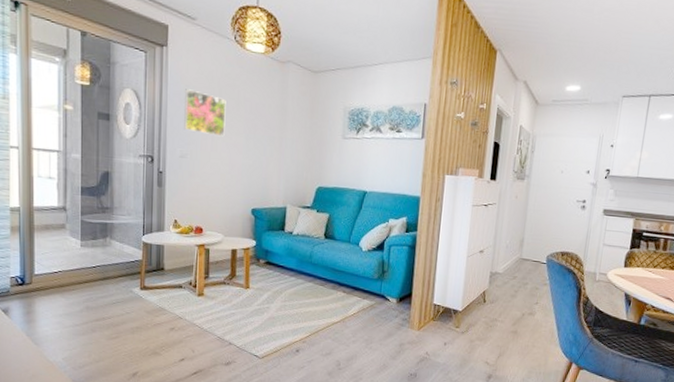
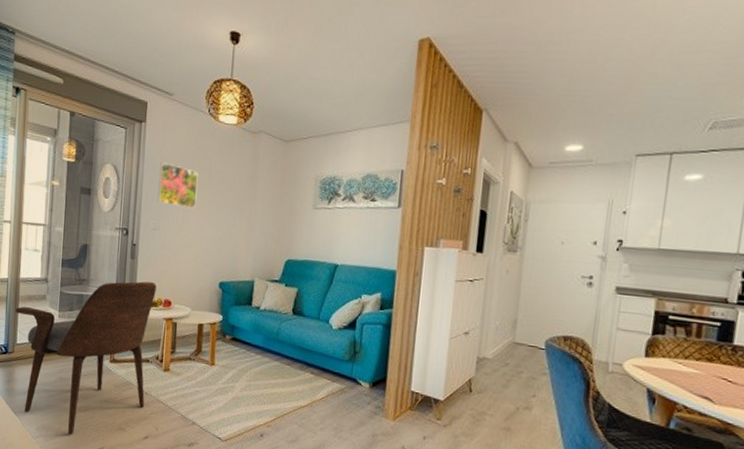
armchair: none [31,209,190,363] -> present [16,281,159,435]

